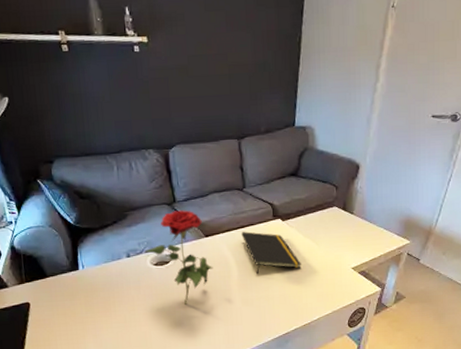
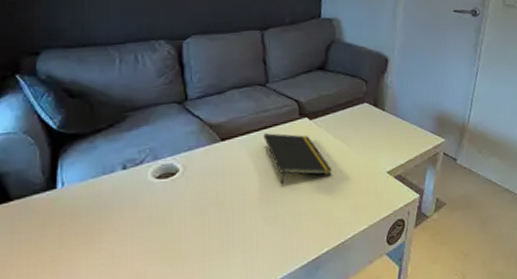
flower: present [145,210,213,305] -> none [146,109,230,228]

